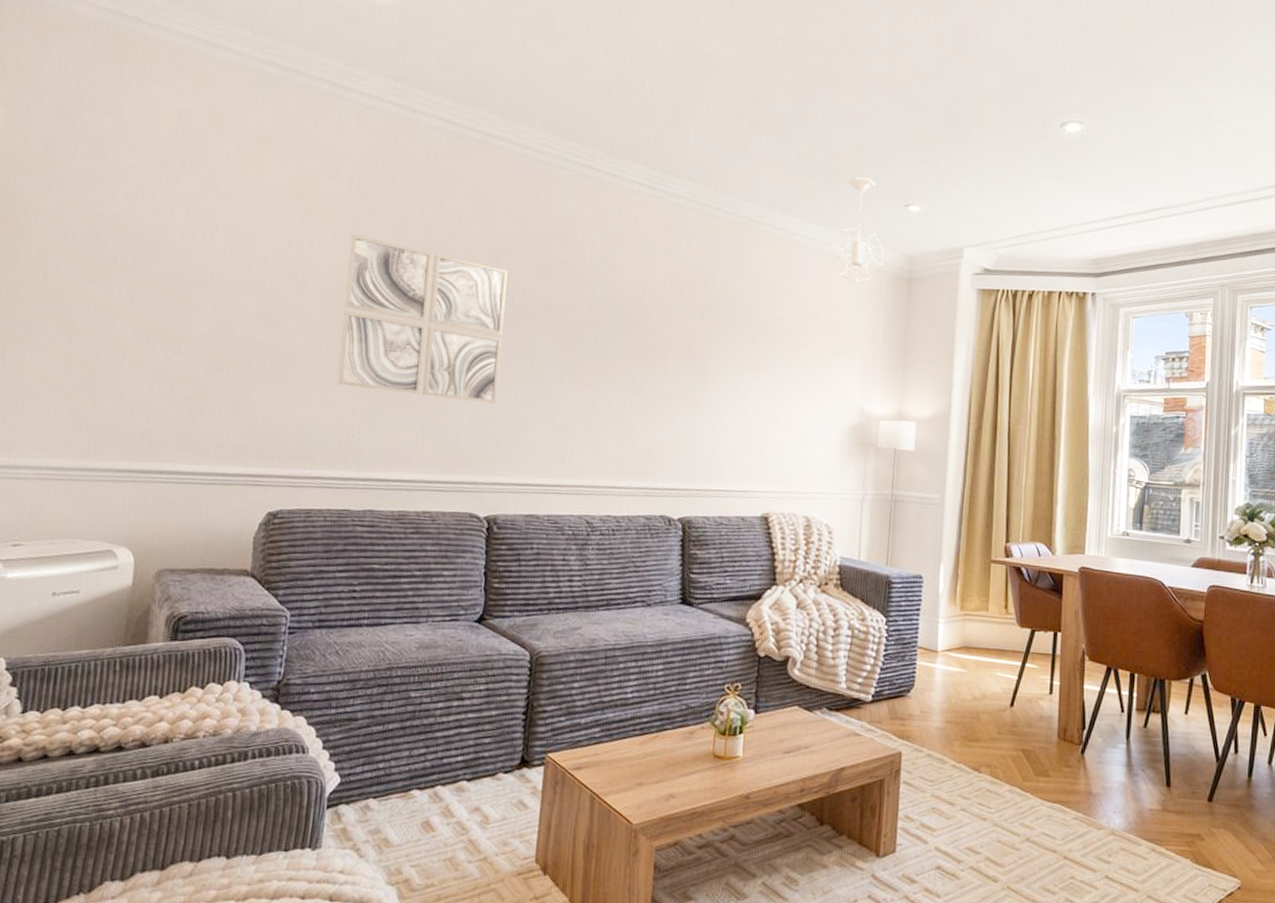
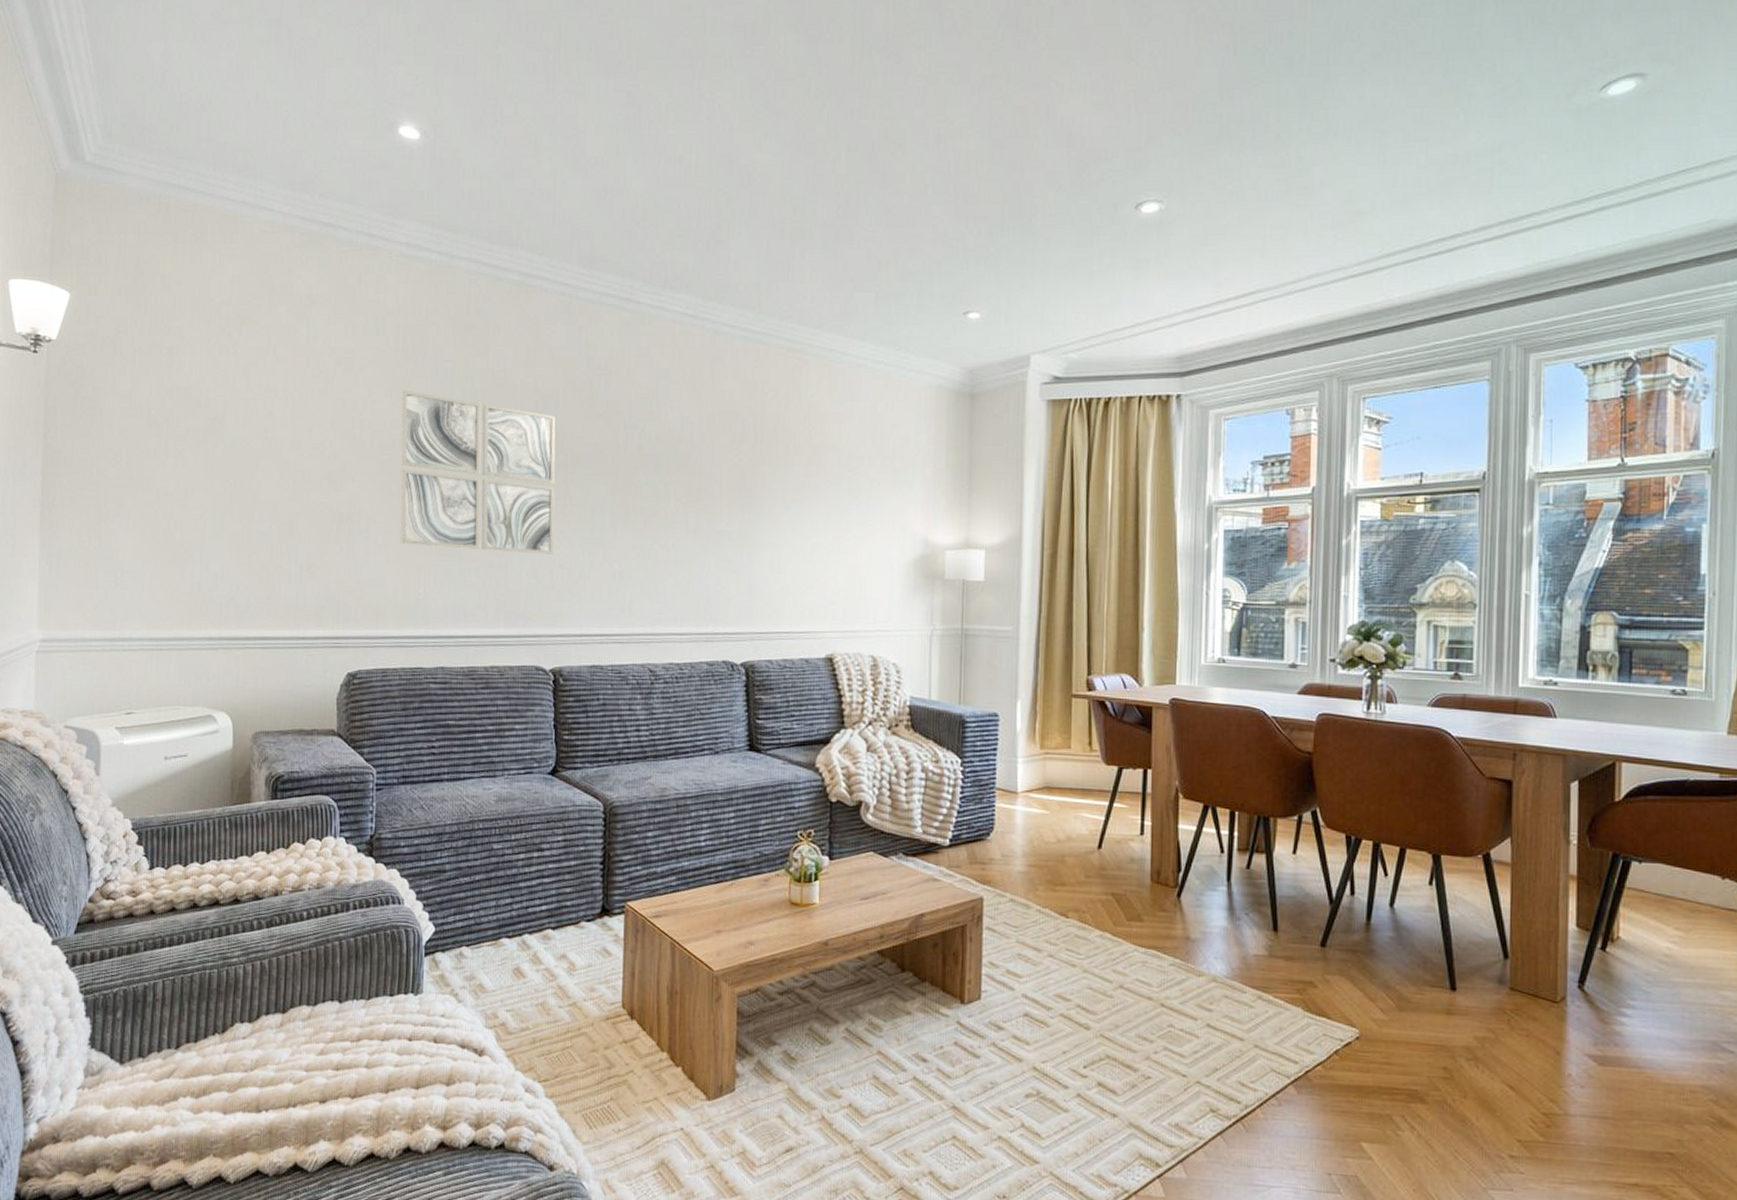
pendant light: present [830,177,885,282] -> none [885,286,943,402]

